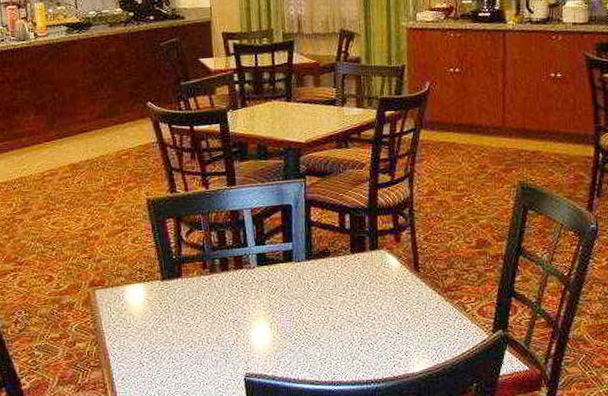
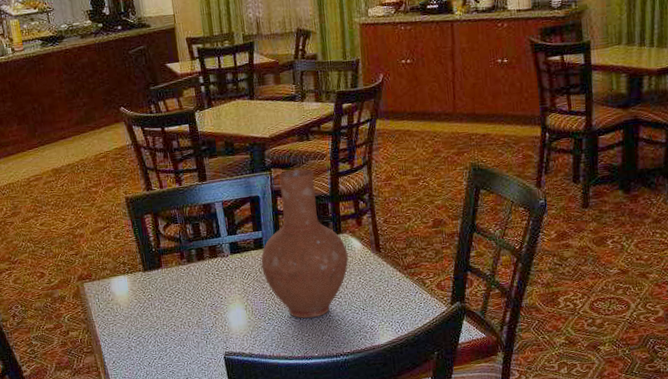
vase: none [290,178,385,341] -> present [261,169,349,319]

